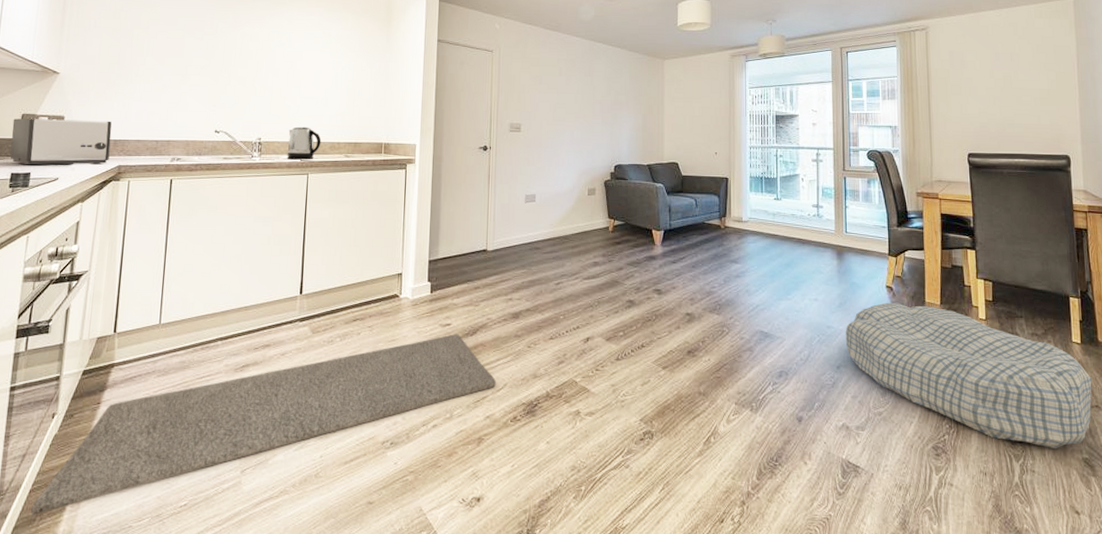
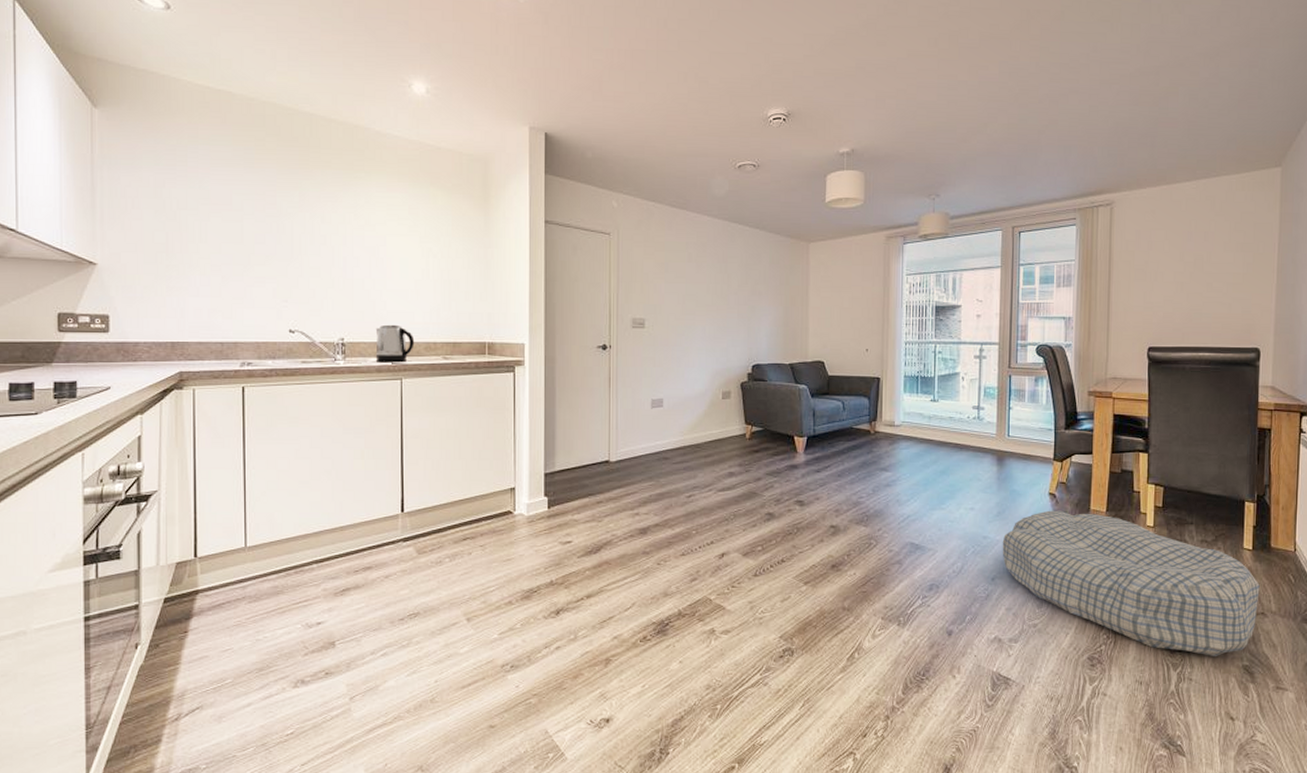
toaster: present [10,118,112,166] -> none [48,317,168,373]
rug: present [31,334,496,516] -> none [124,552,623,748]

